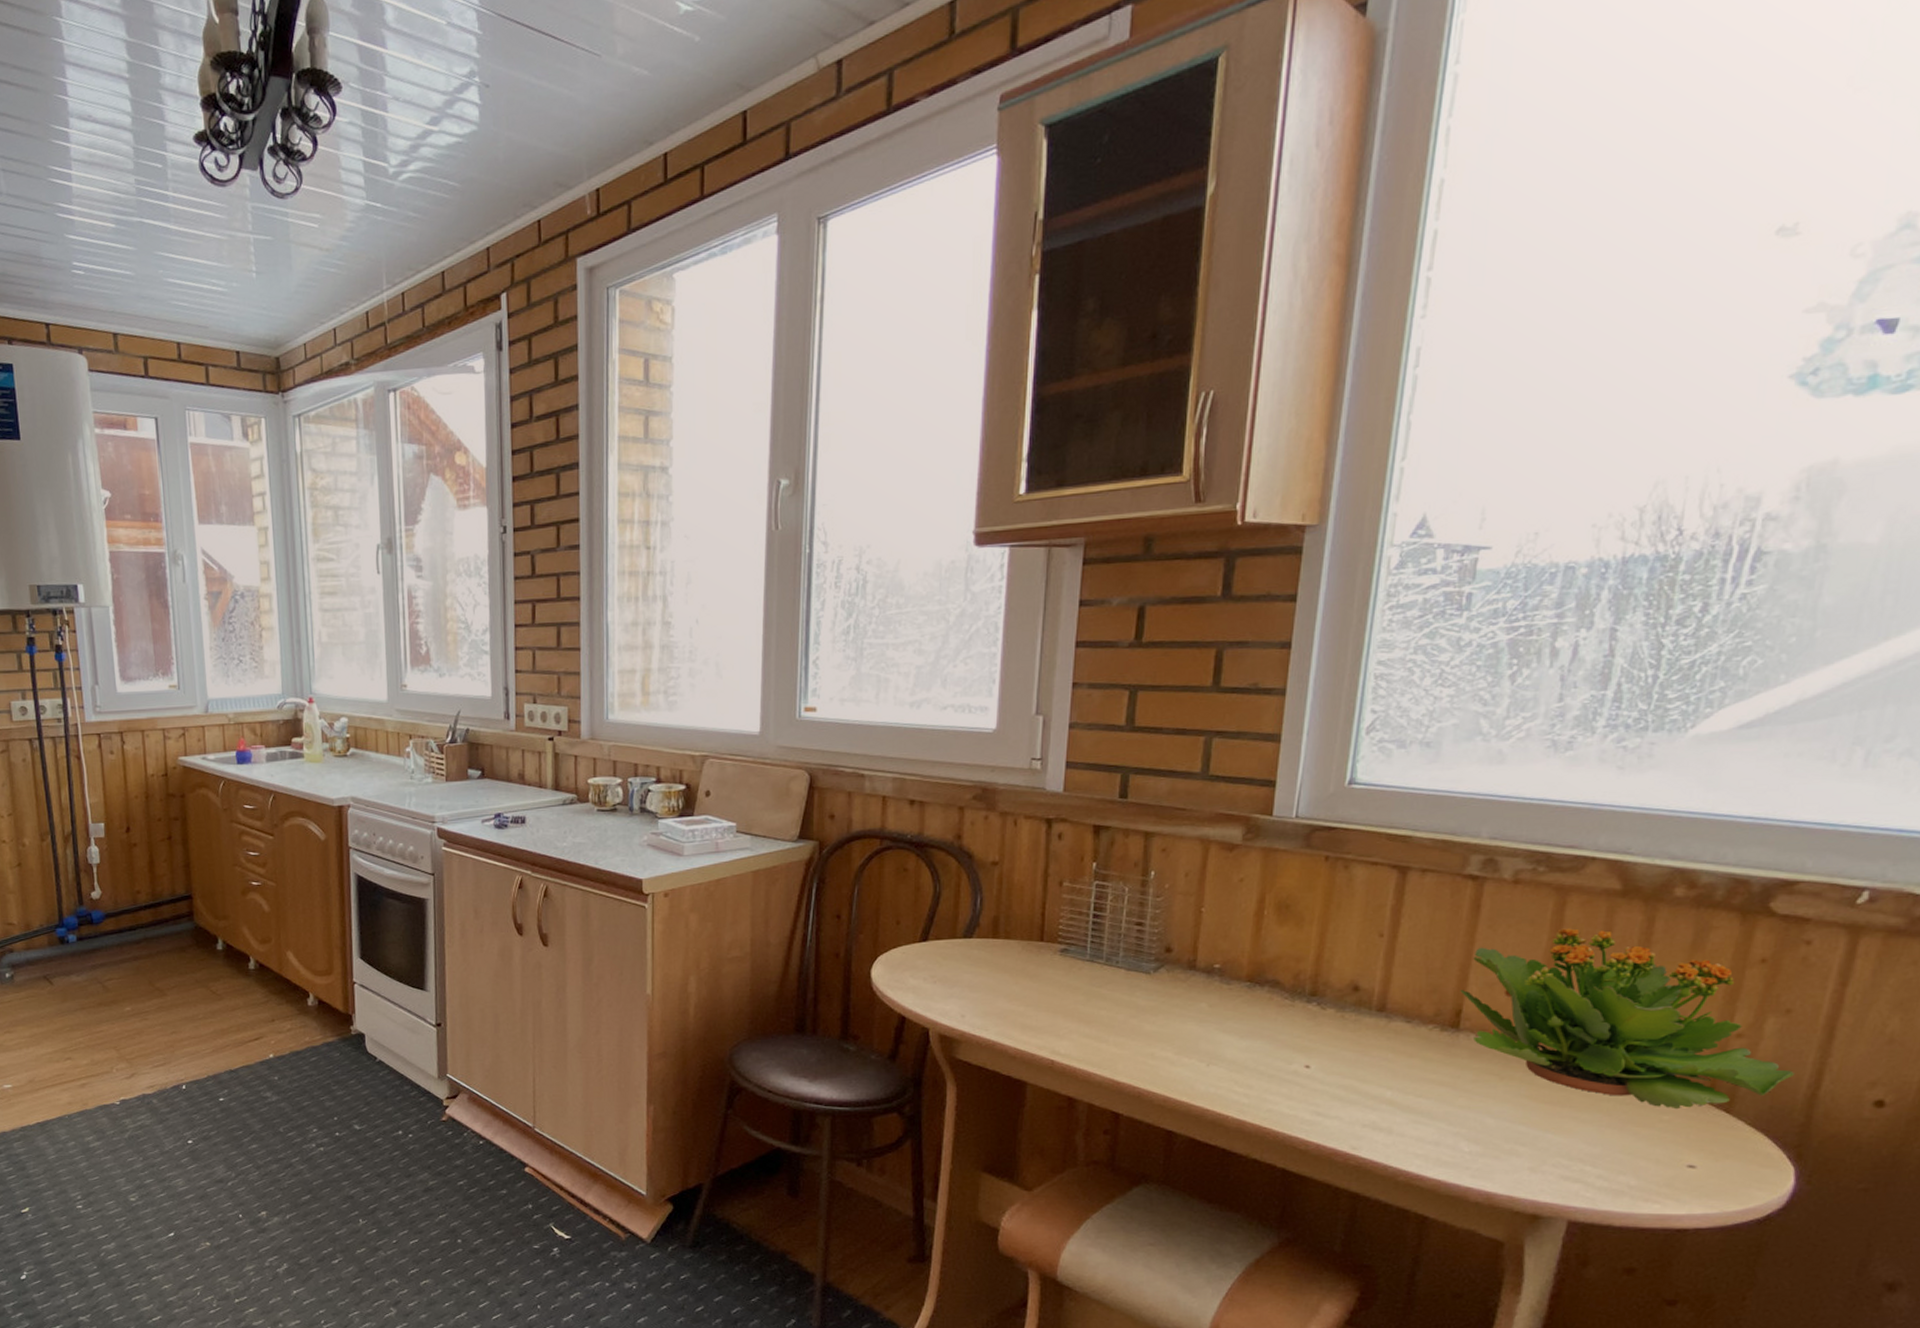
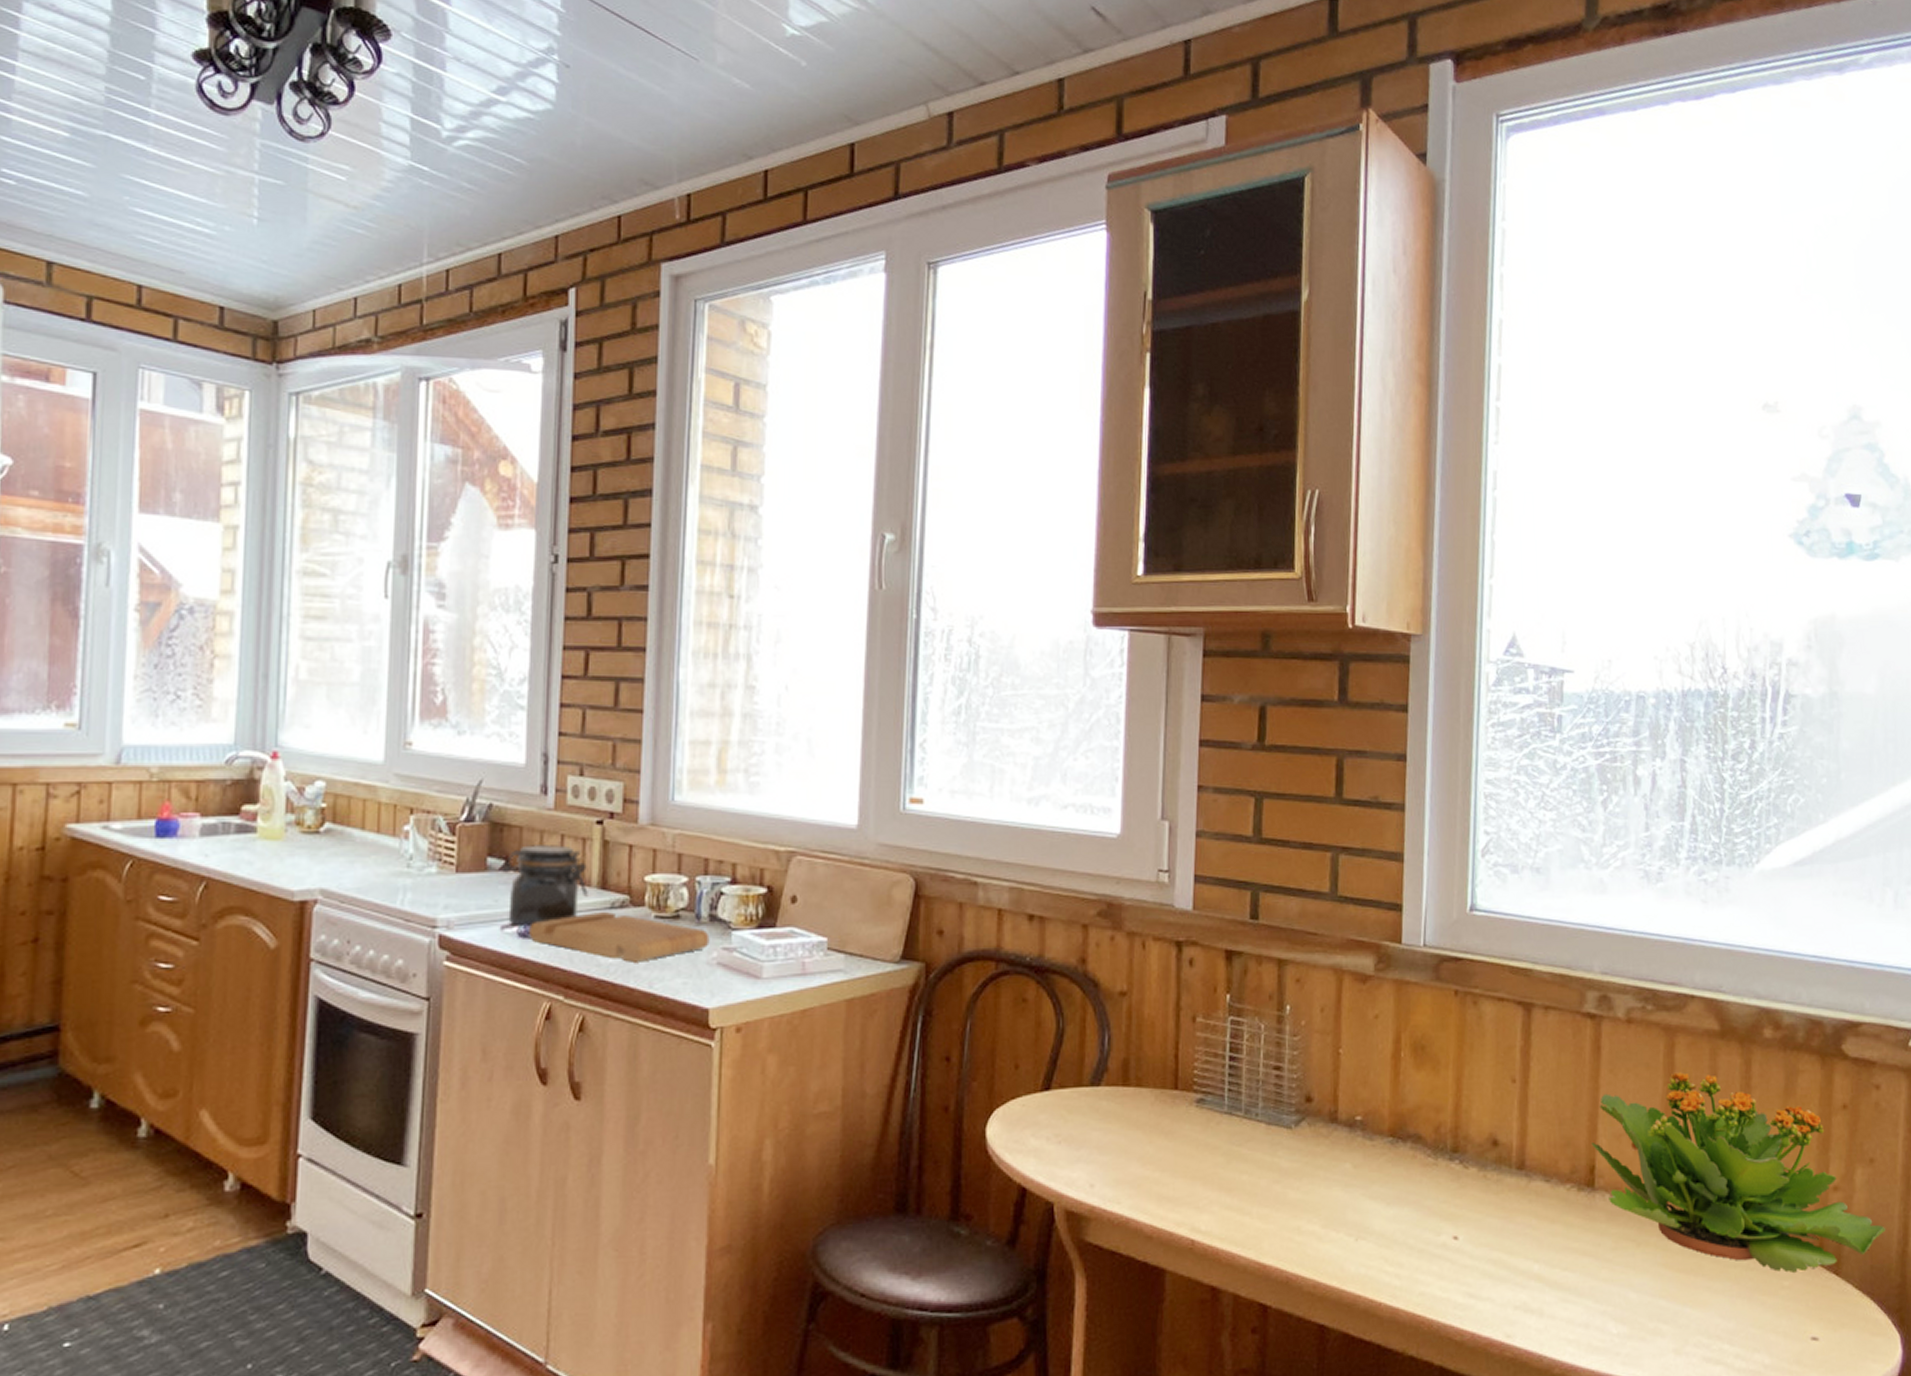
jar: none [479,758,545,820] -> present [502,845,588,927]
cutting board: none [502,807,641,845] -> present [529,911,710,962]

